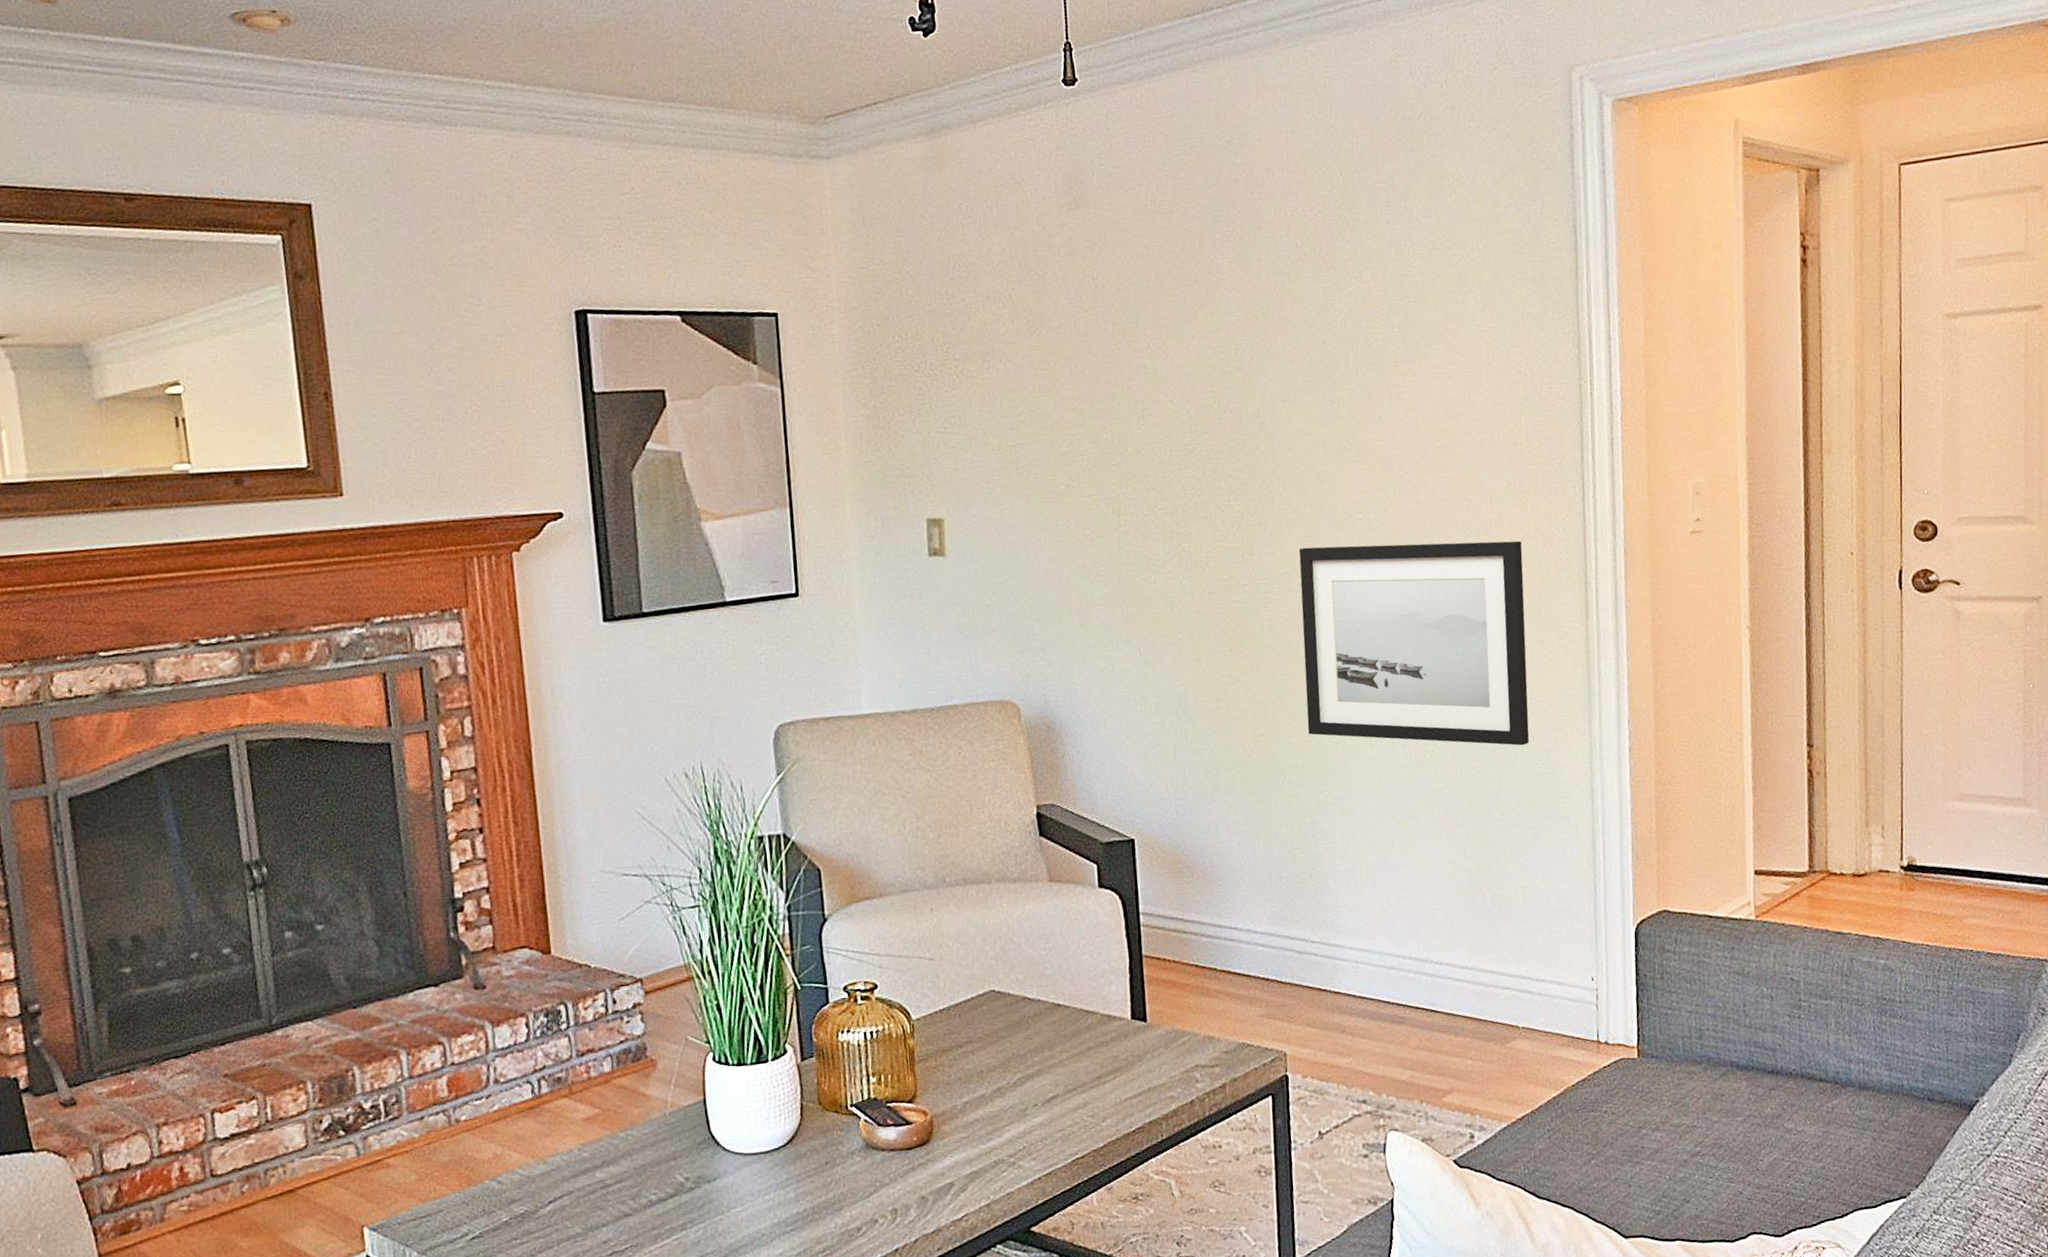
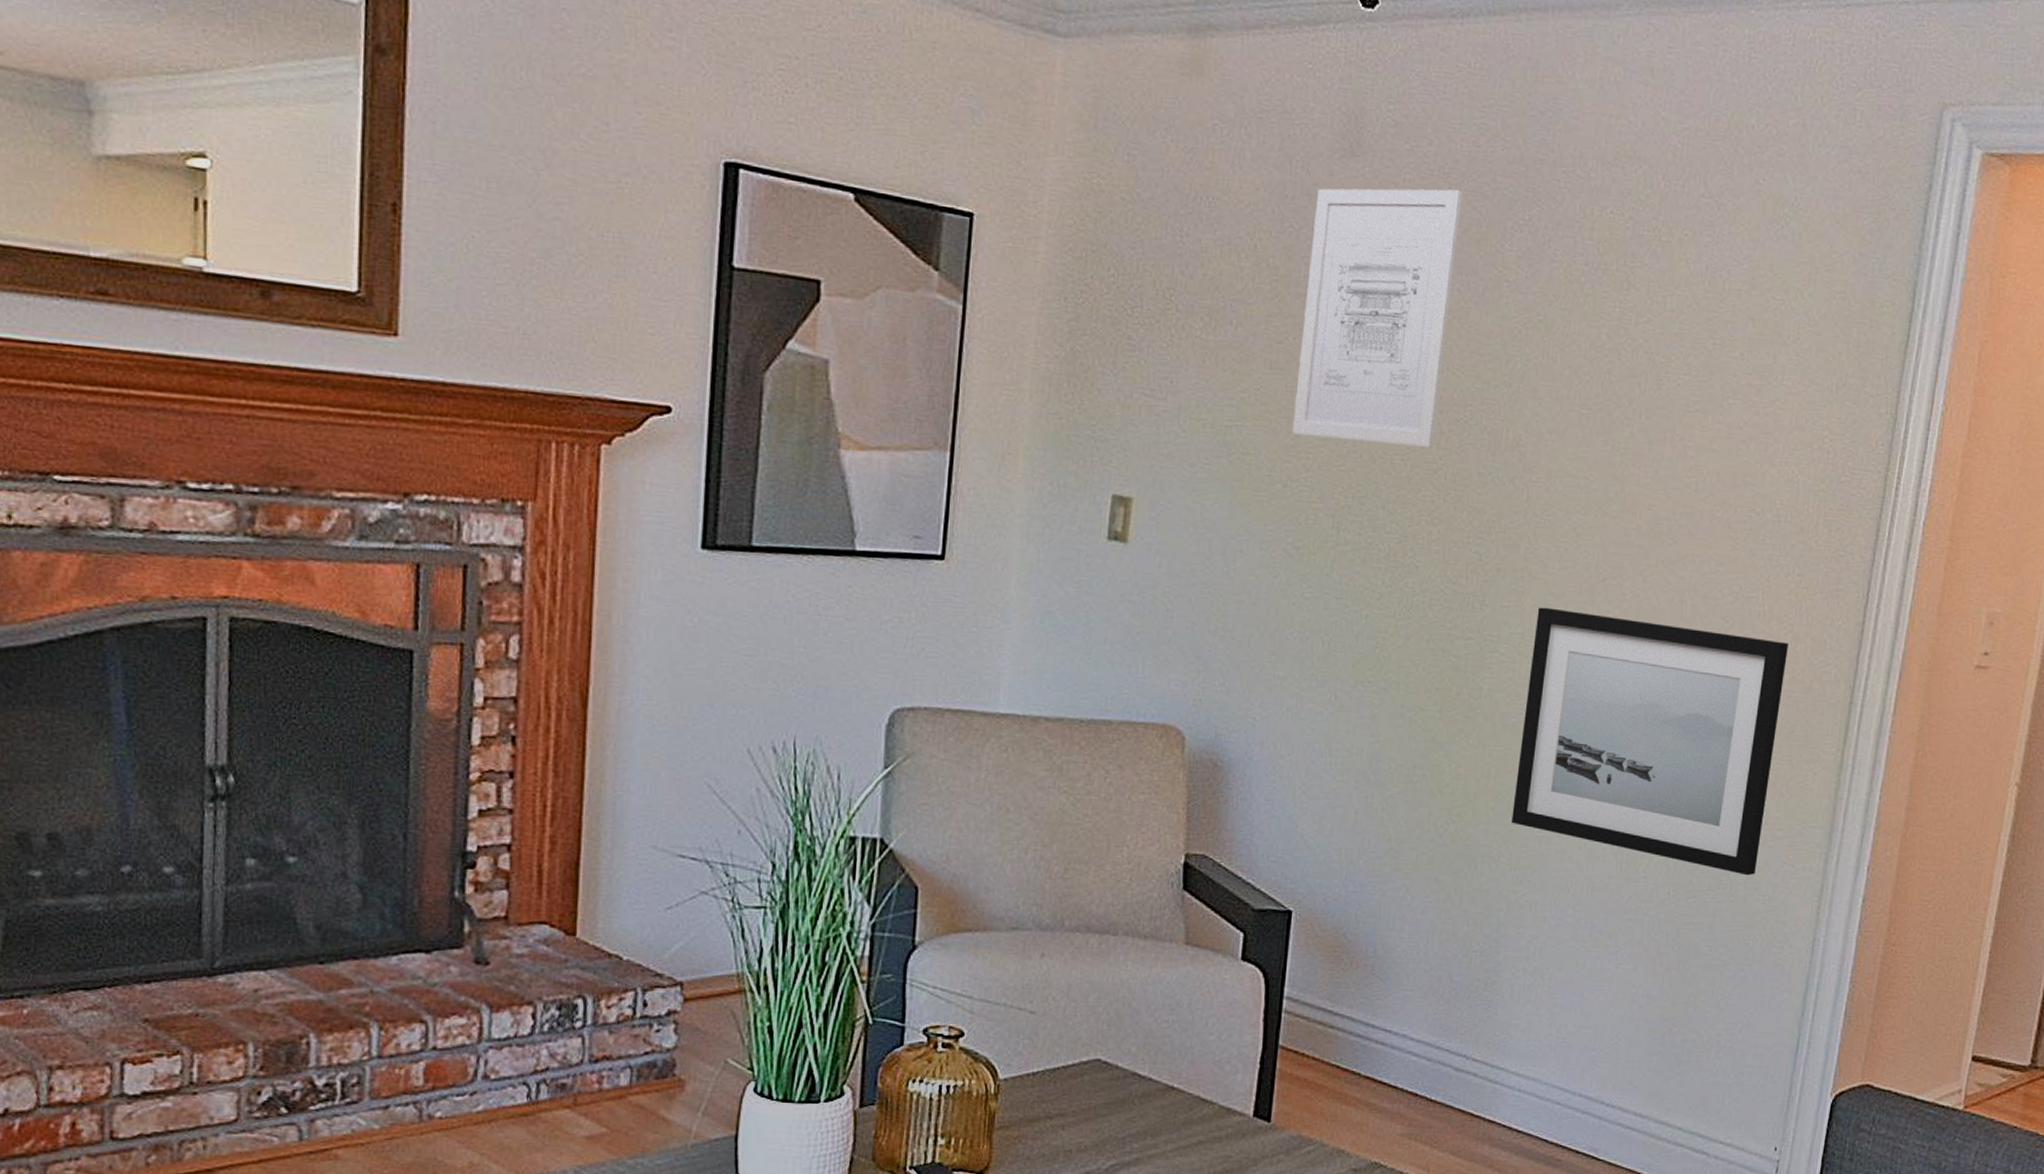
wall art: none [1054,217,1186,443] -> present [1291,188,1462,448]

